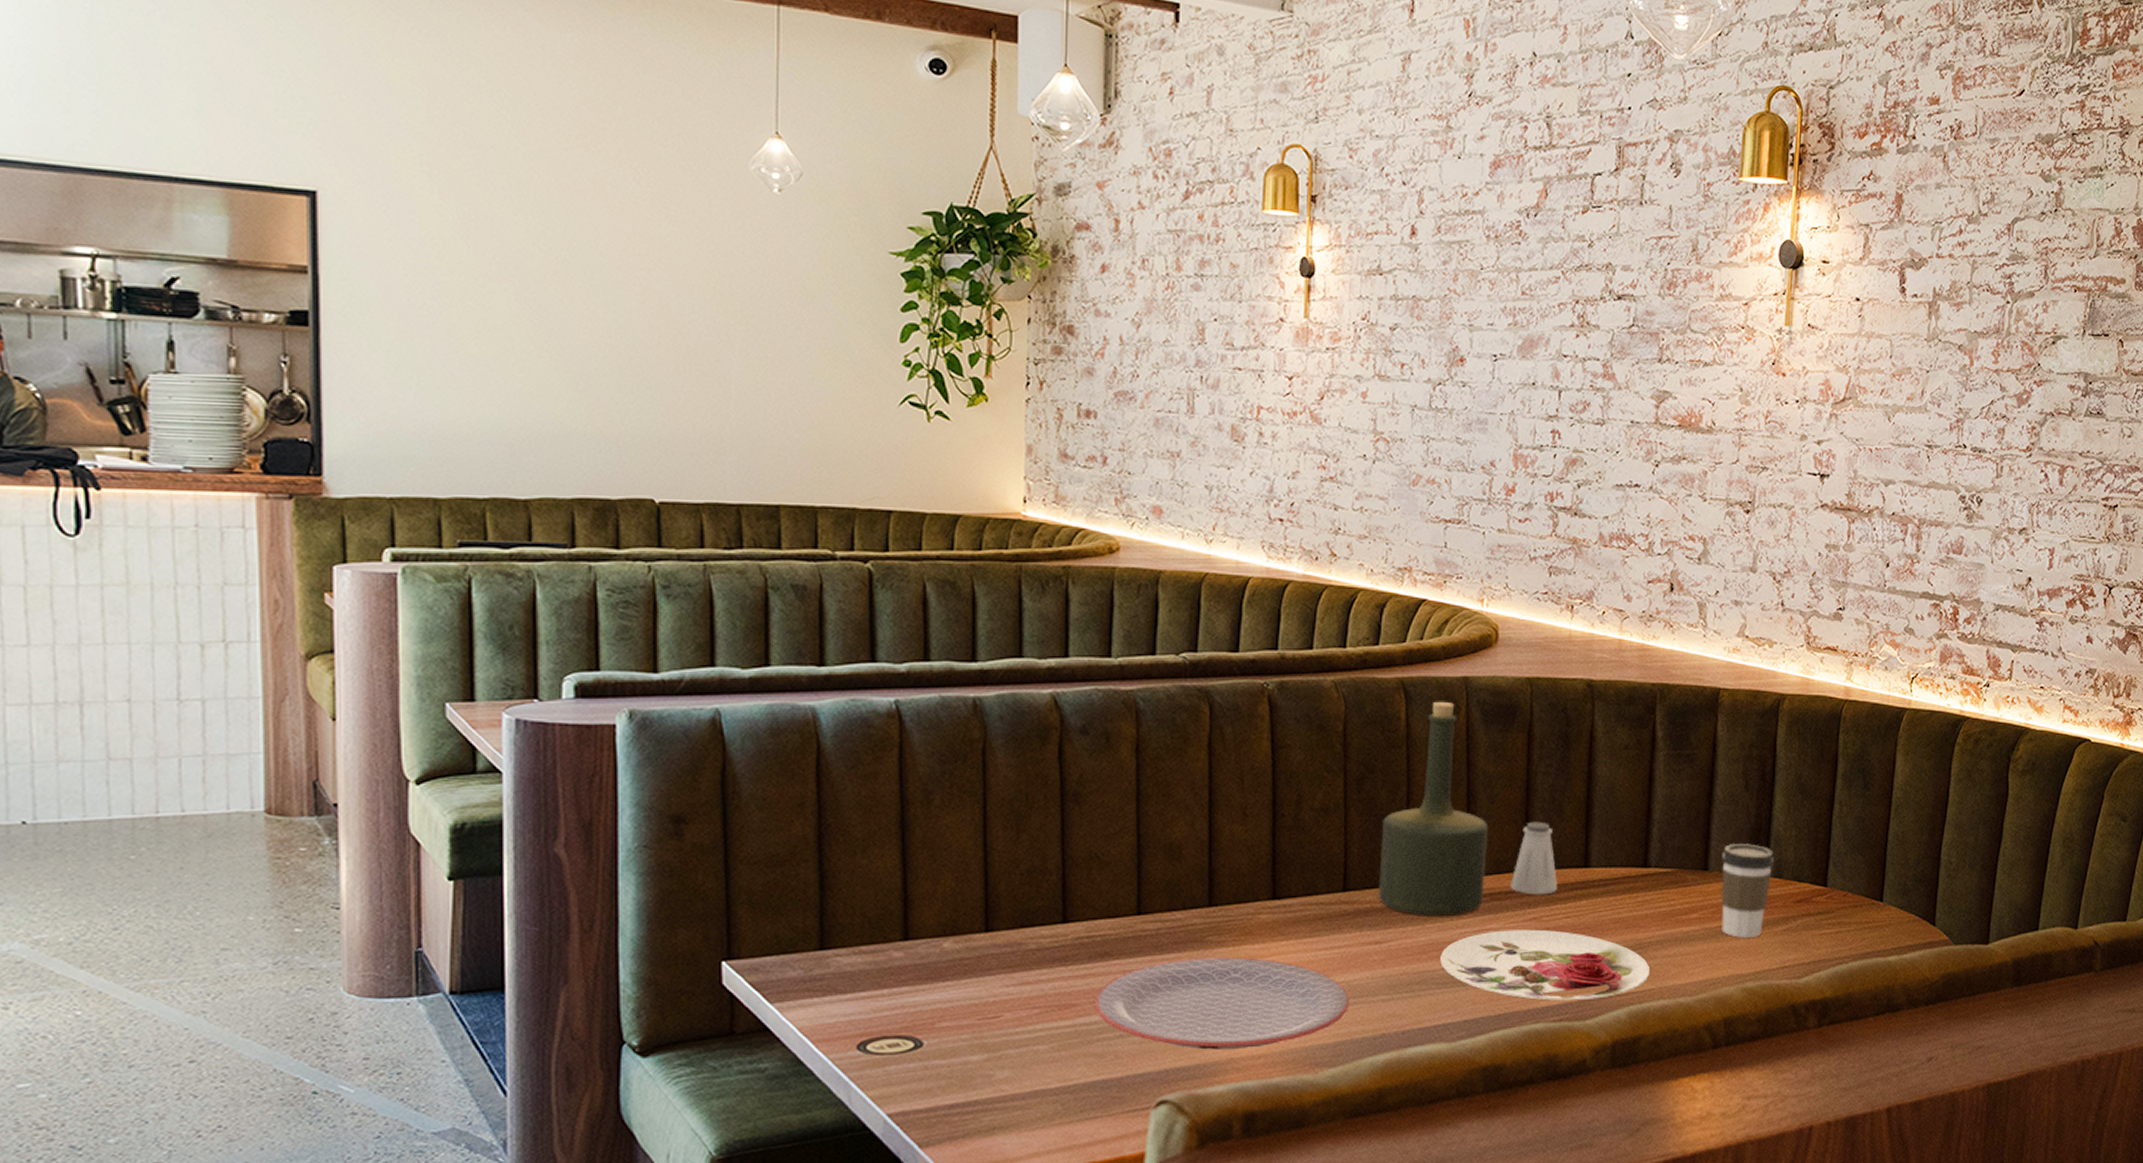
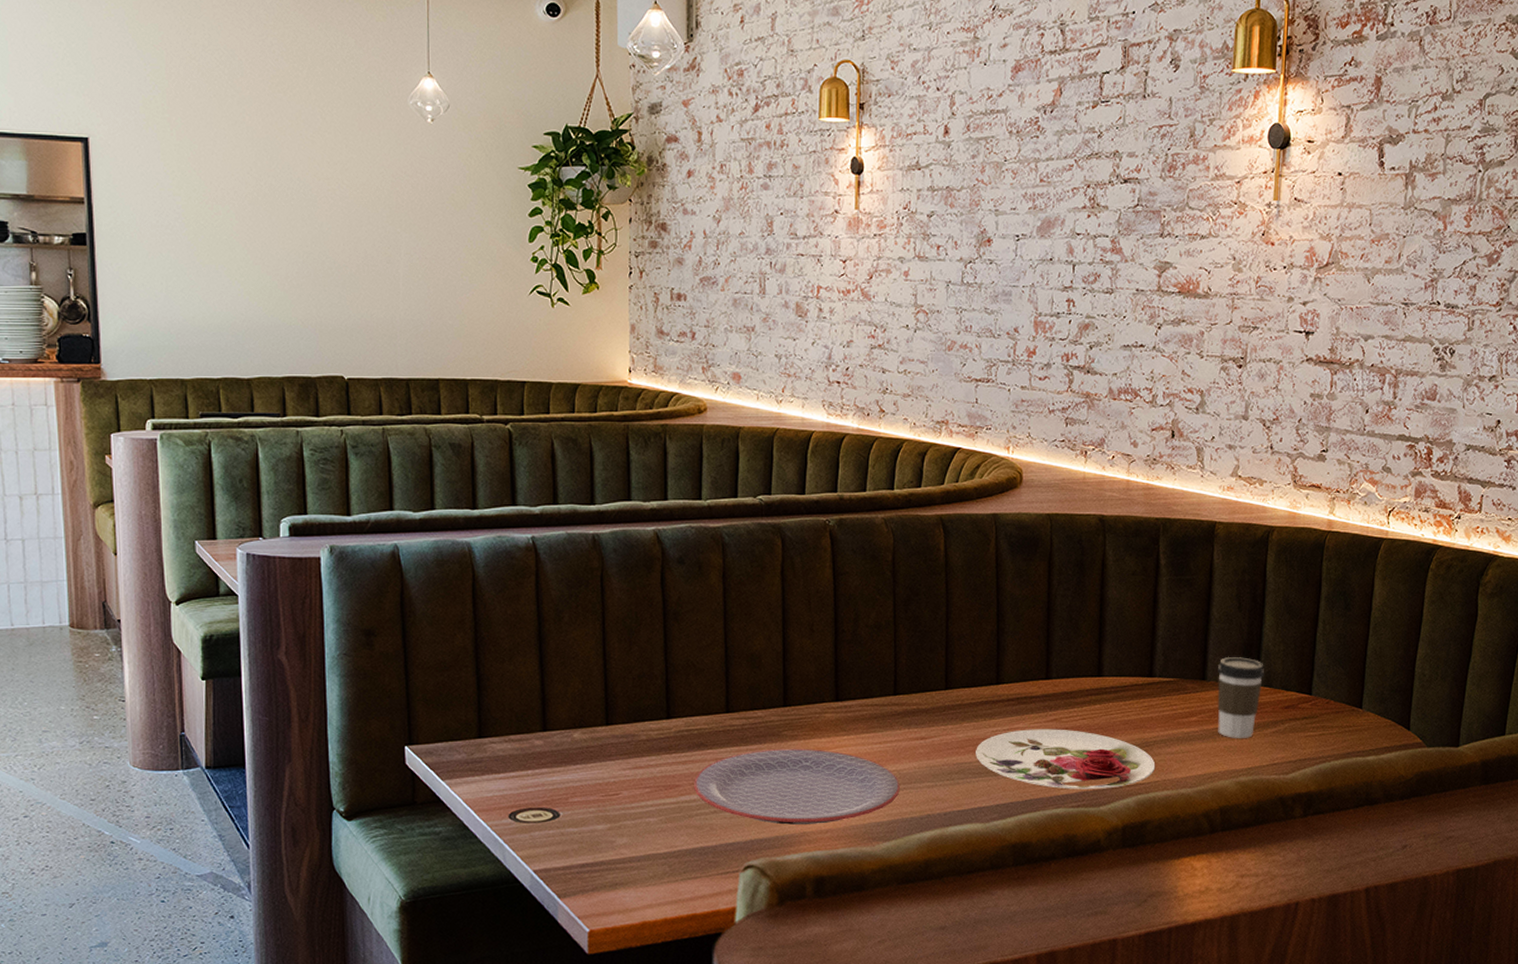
wine bottle: present [1377,701,1489,916] -> none [922,534,1016,717]
saltshaker: present [1510,821,1557,895] -> none [1034,637,1074,700]

